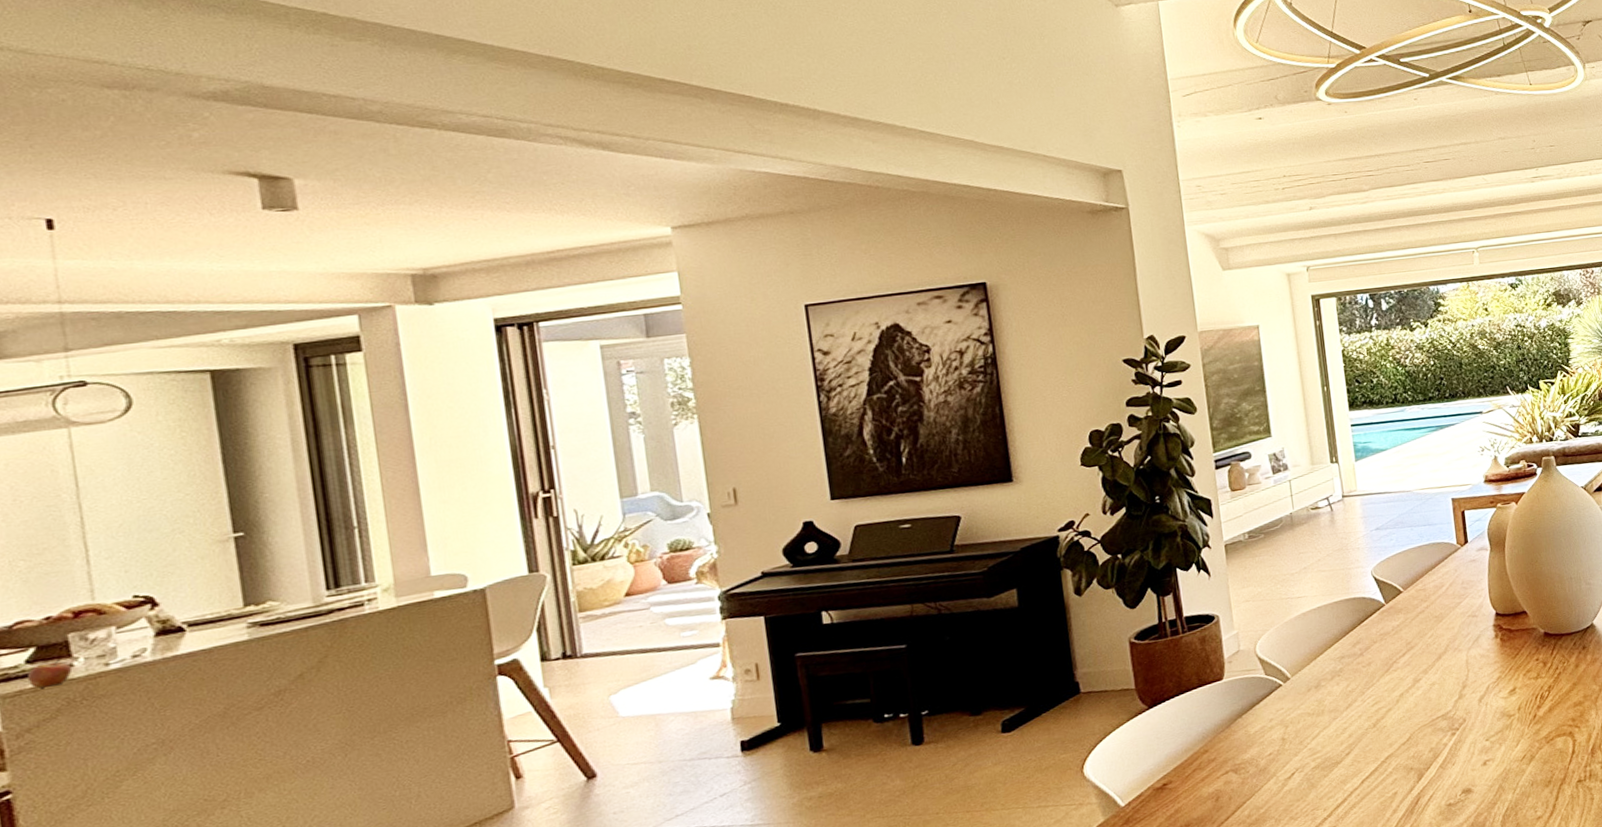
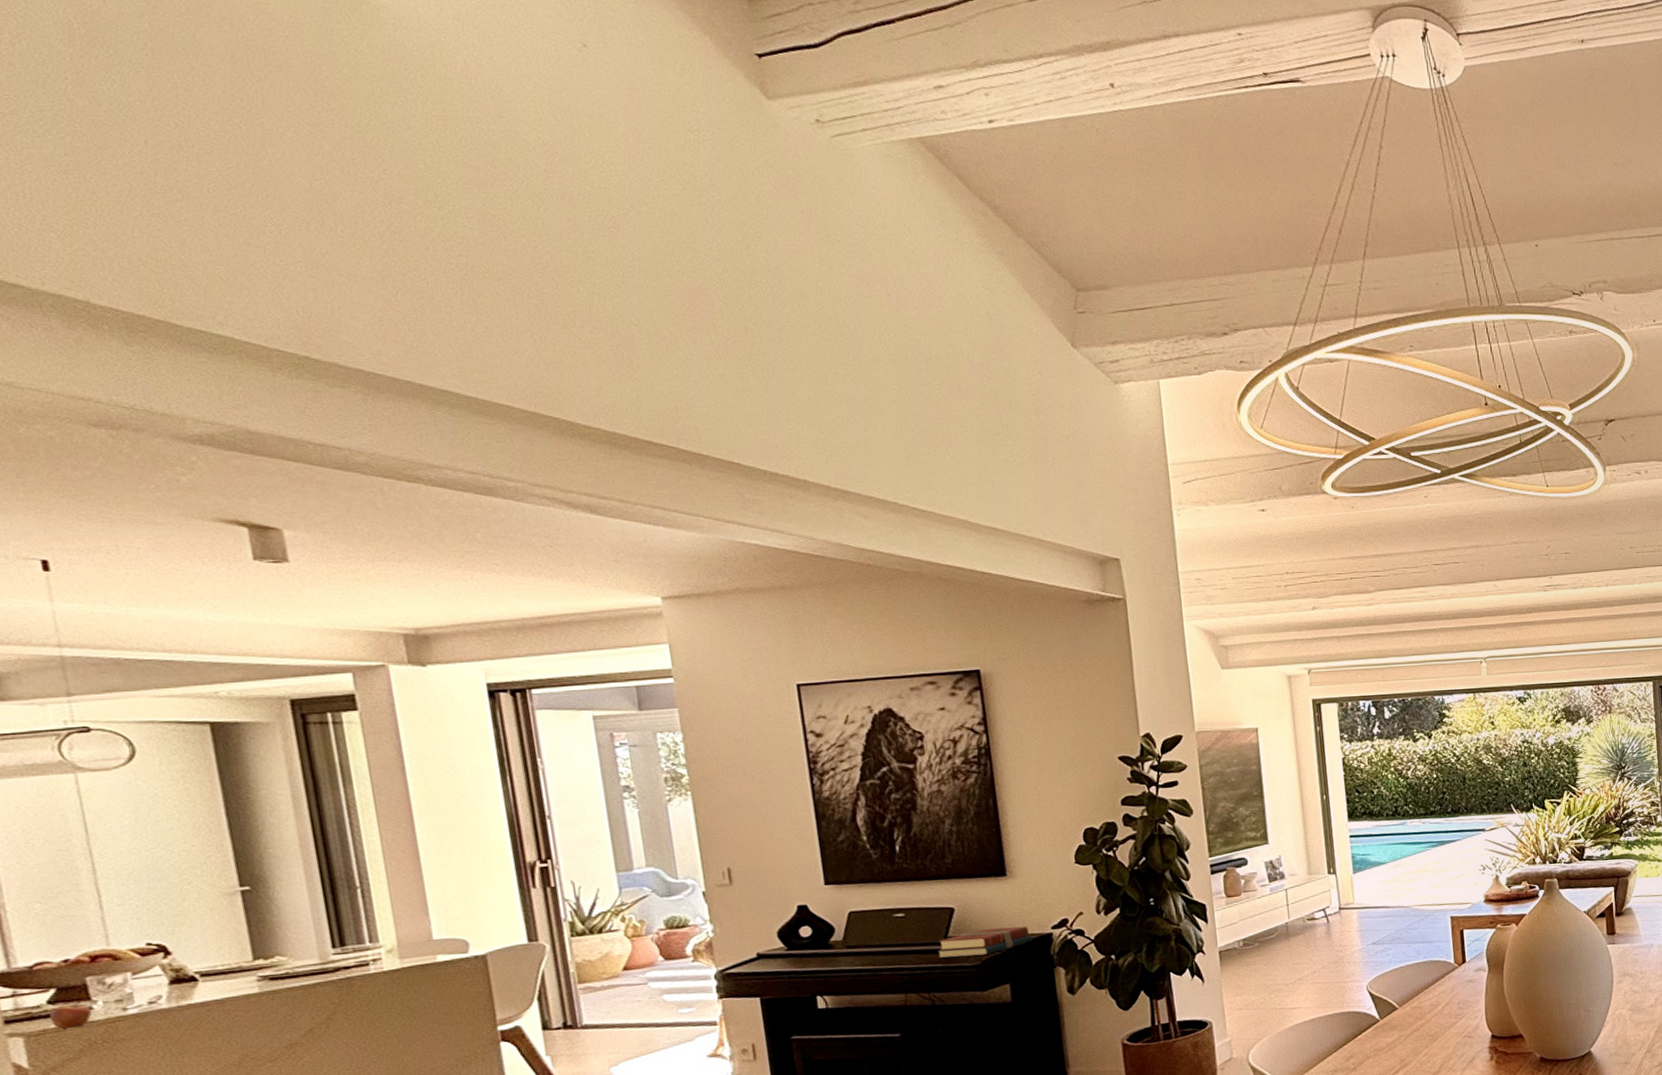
books: none [943,530,1039,568] -> present [937,926,1032,959]

